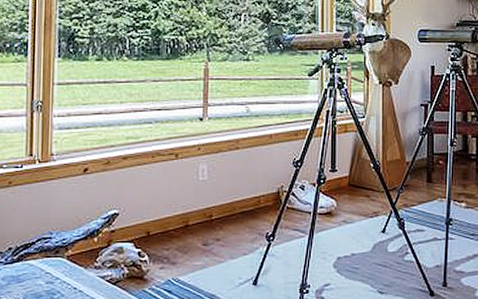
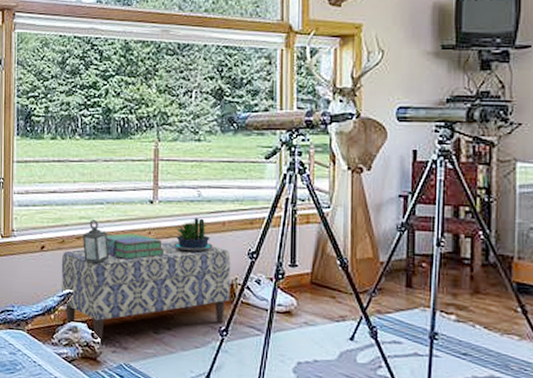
bench: none [106,156,277,262] -> present [61,241,231,344]
lantern: none [130,138,158,183] -> present [83,219,110,264]
stack of books: none [154,149,213,176] -> present [106,232,164,259]
potted plant: none [222,132,261,163] -> present [173,218,213,251]

